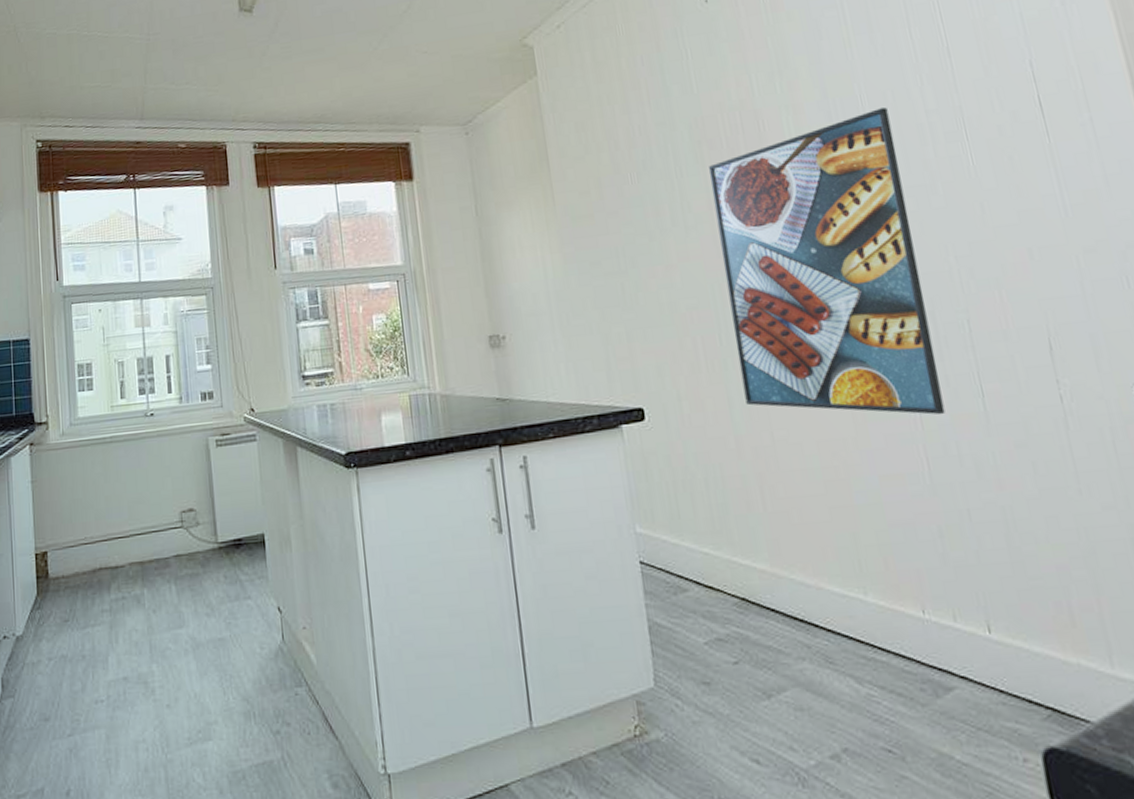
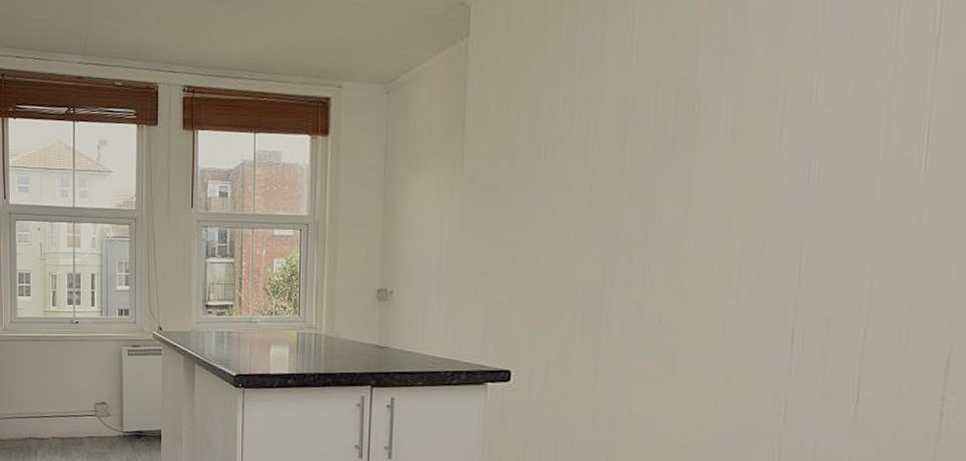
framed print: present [709,107,945,415] -> none [612,99,844,414]

